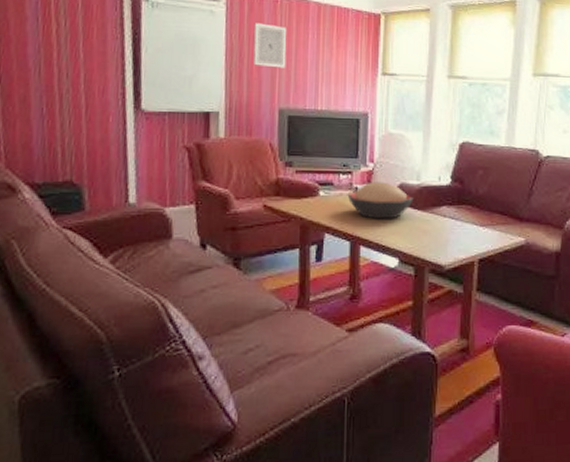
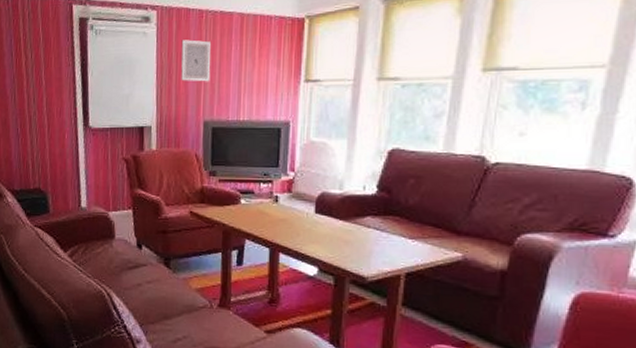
decorative bowl: present [347,182,414,219] -> none [267,190,335,228]

